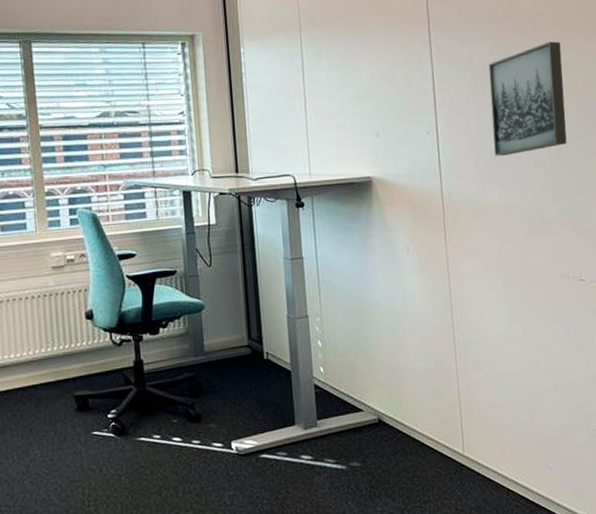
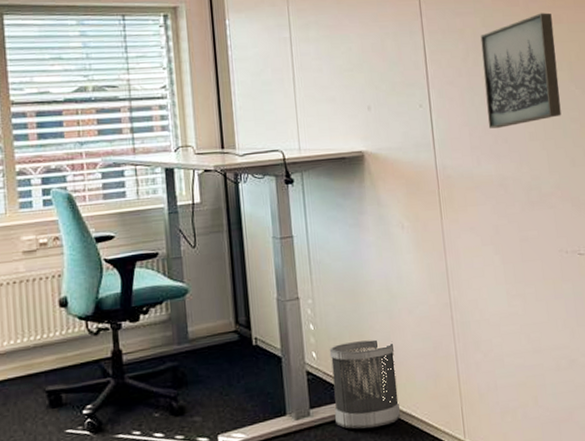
wastebasket: none [336,357,402,440] -> present [329,339,400,429]

